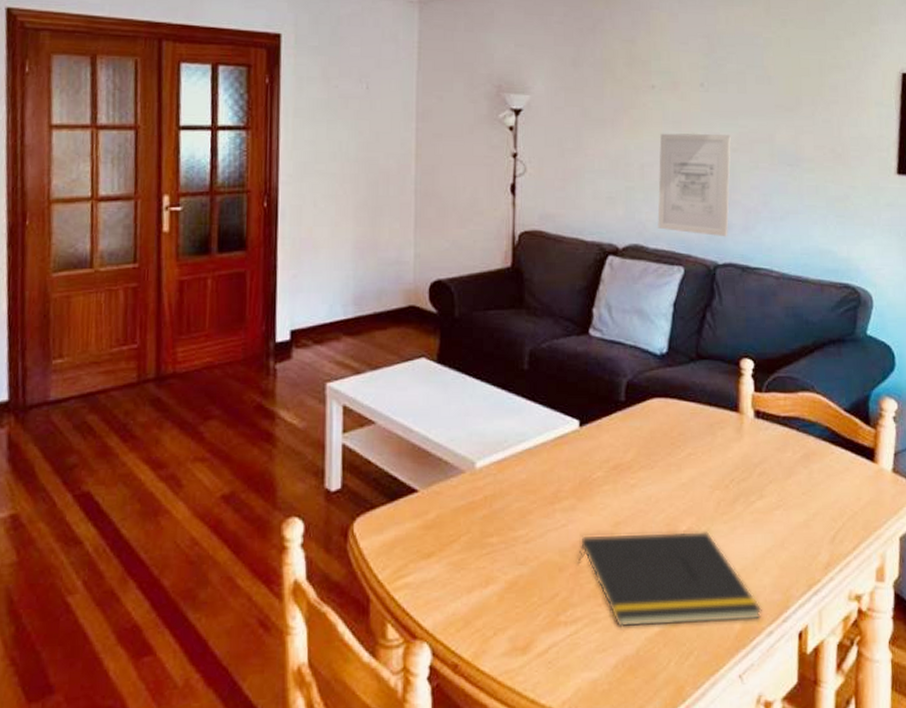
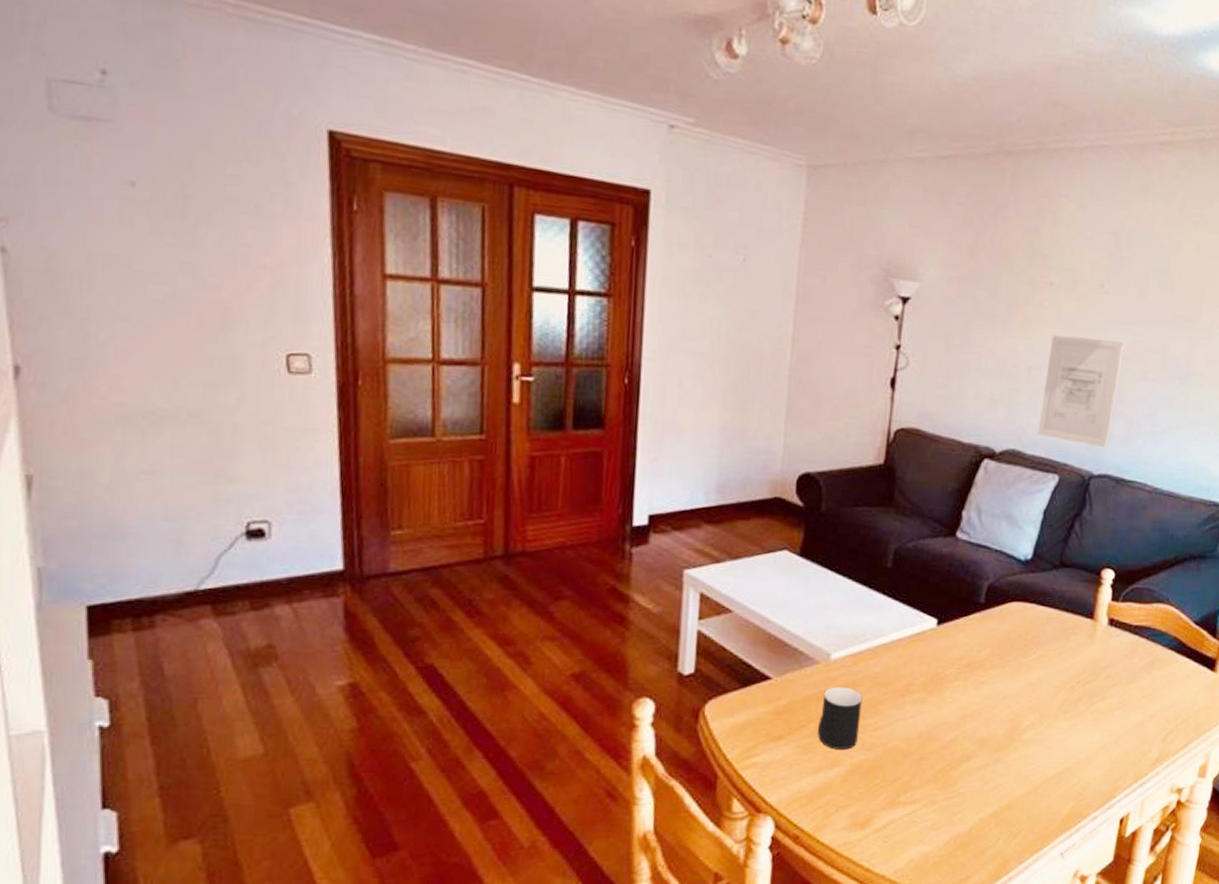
cup: none [468,496,511,565] -> present [817,686,863,749]
notepad: present [577,530,762,628] -> none [921,725,1090,809]

